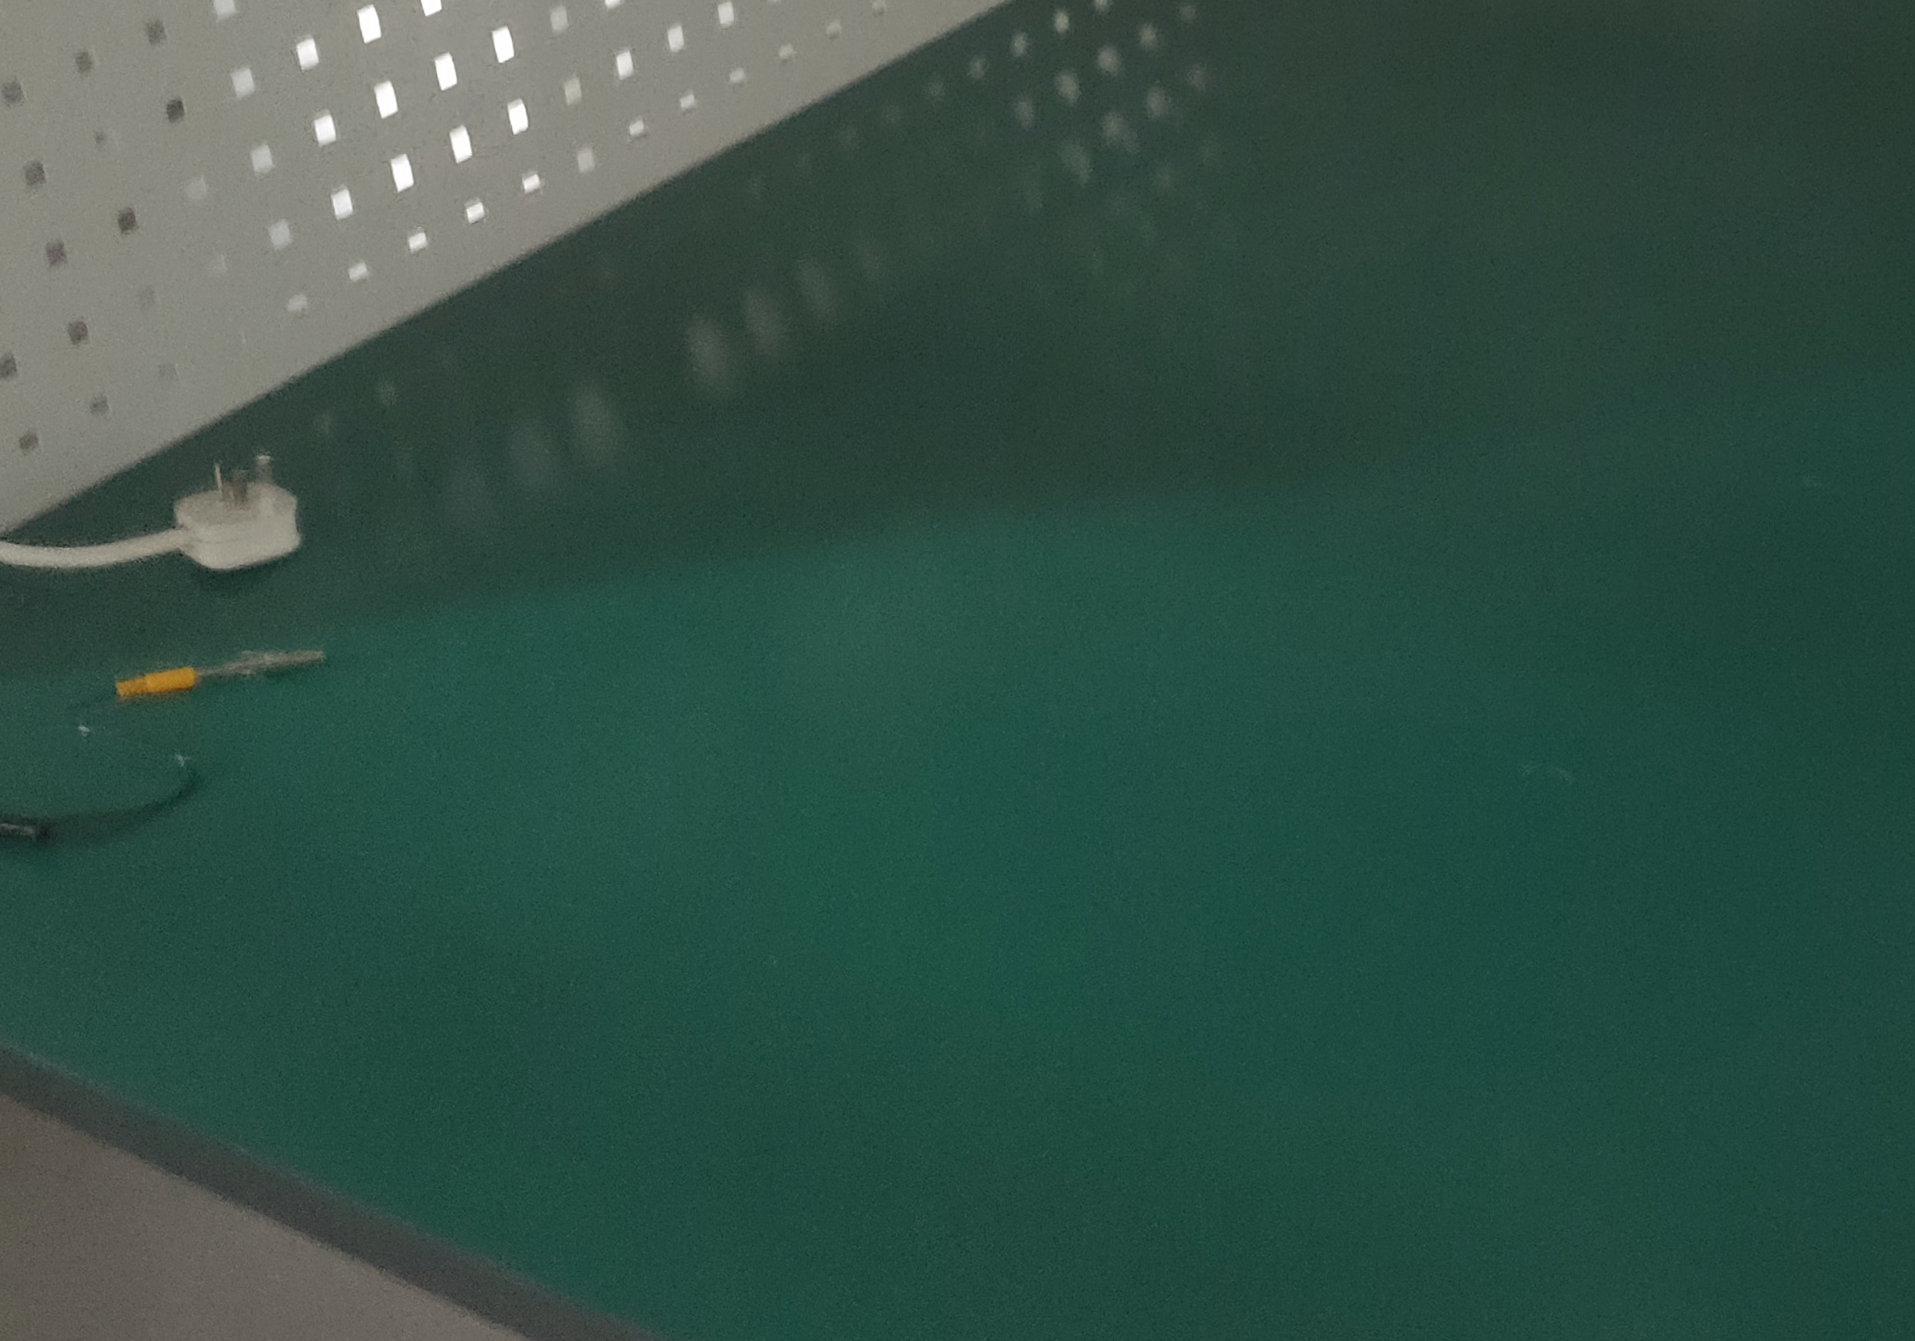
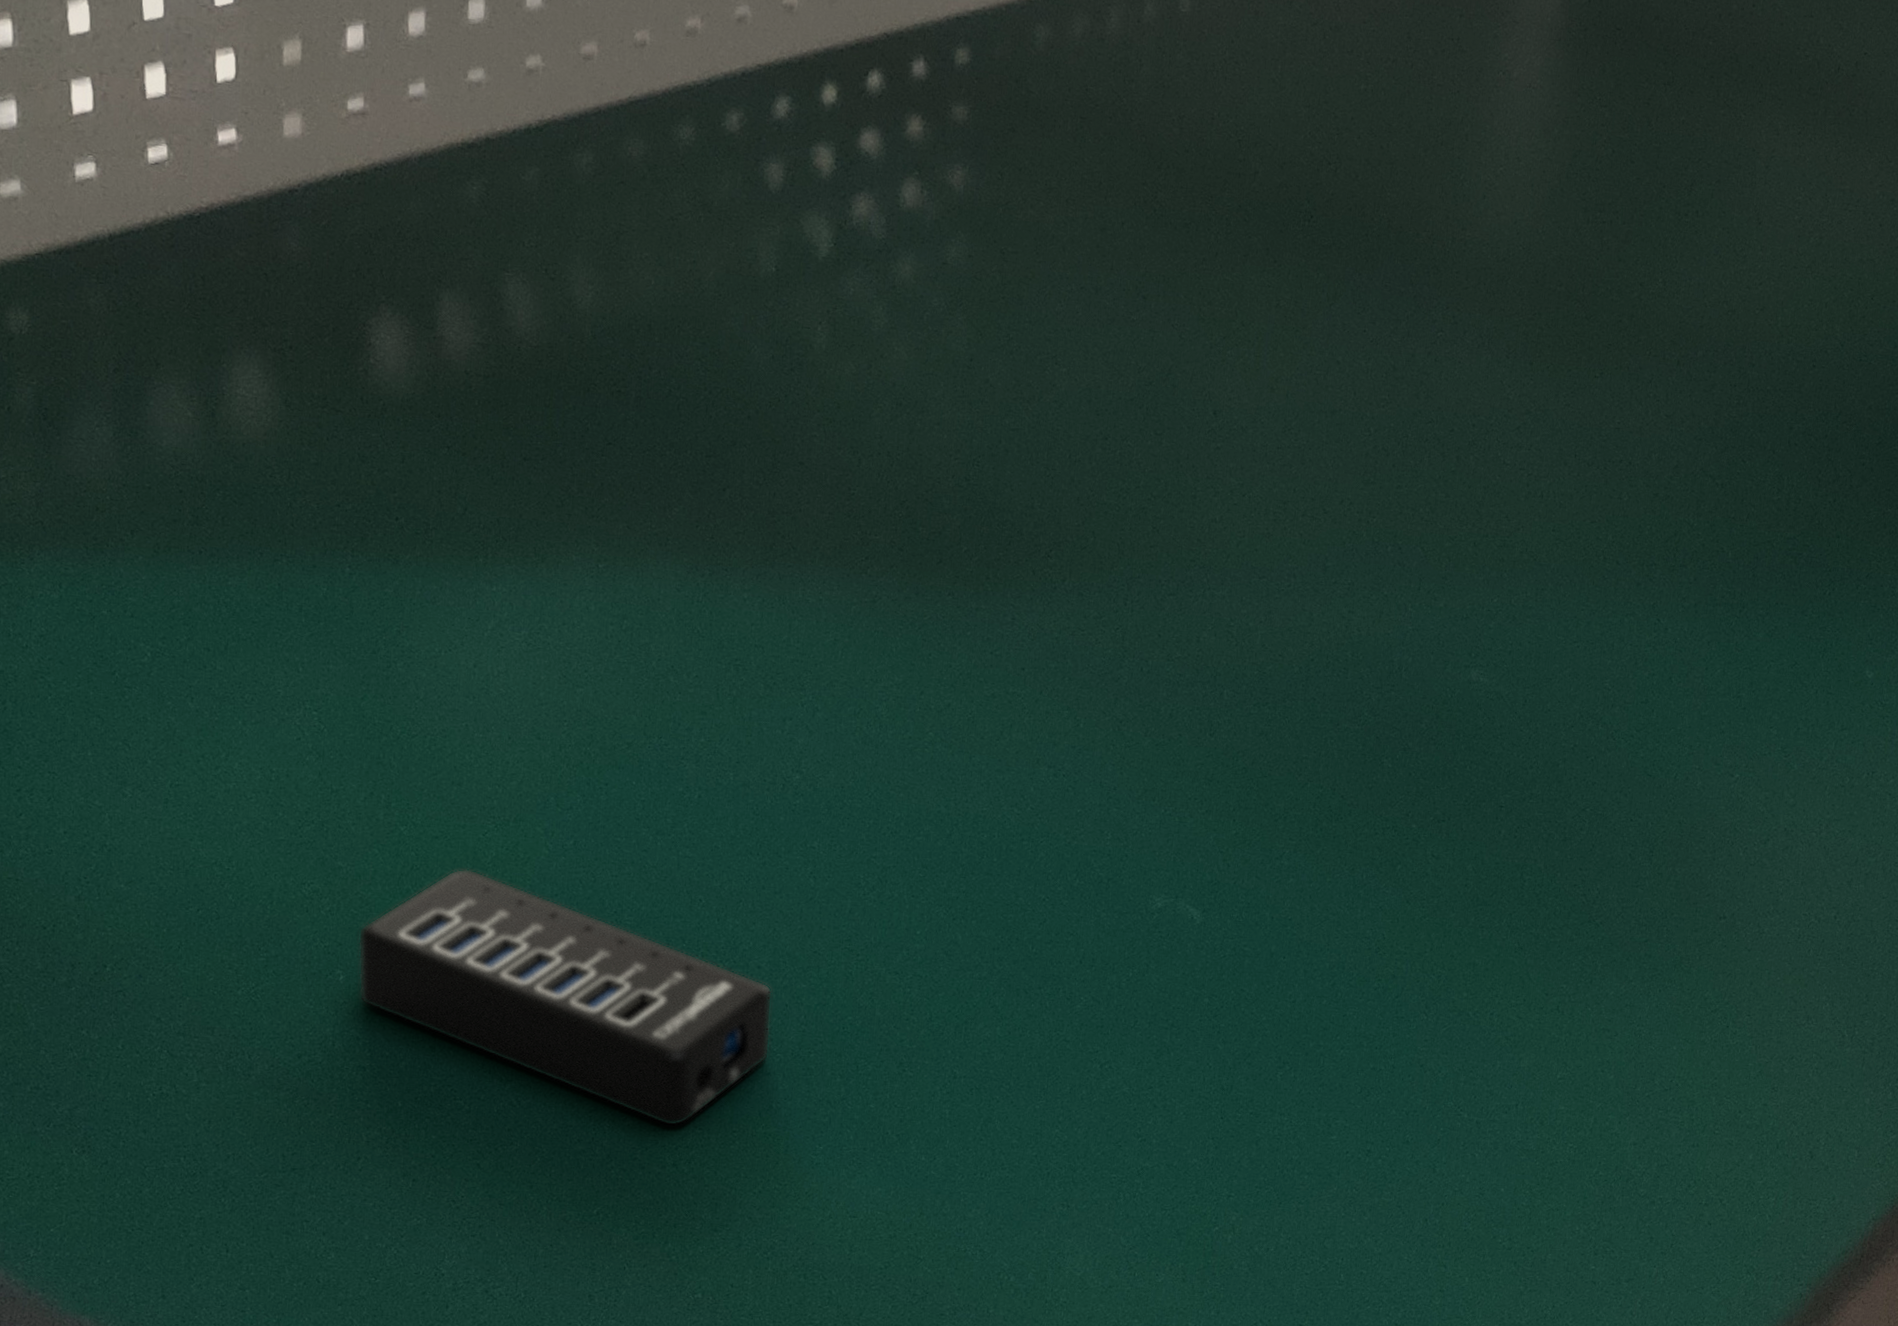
multiport hub: none [781,840,1178,1063] -> present [357,868,773,1127]

